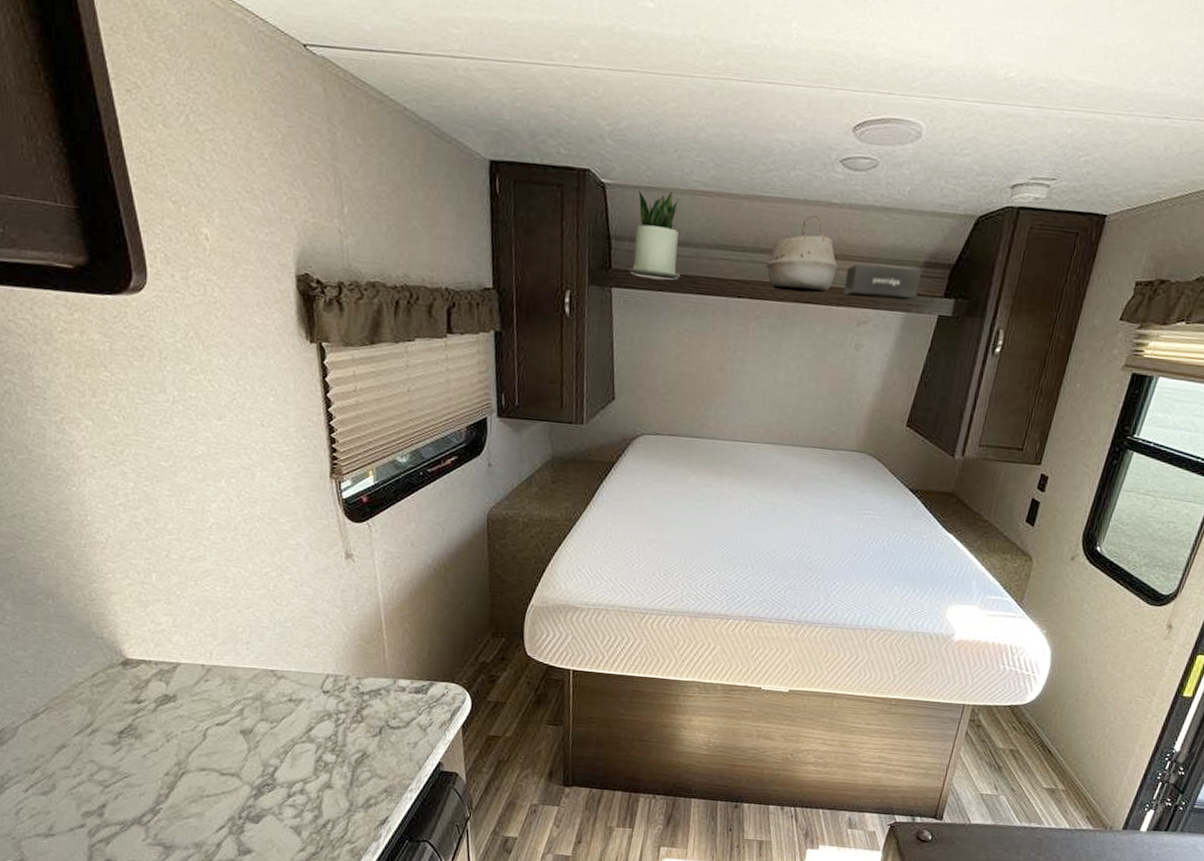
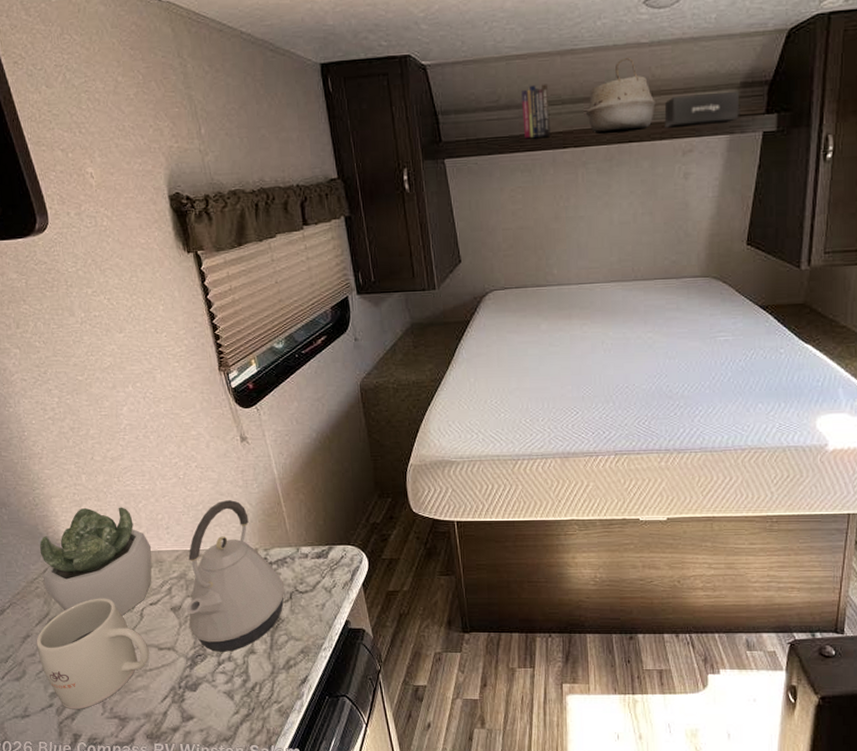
mug: none [73,711,208,833] -> present [36,598,149,709]
succulent plant: none [90,610,226,733] -> present [40,507,152,615]
kettle: none [258,620,375,784] -> present [186,500,285,652]
planter: present [629,189,680,281] -> none [457,61,506,145]
books: none [699,226,731,286] -> present [522,84,550,141]

